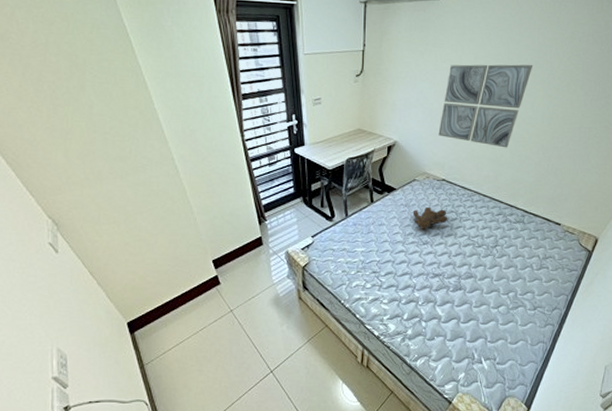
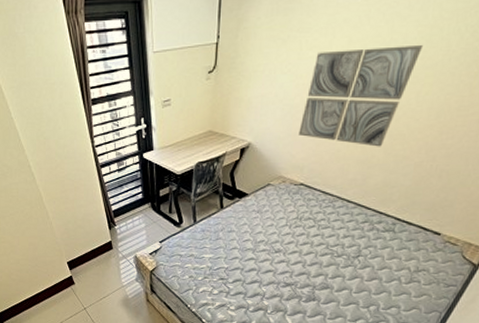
teddy bear: present [412,206,448,231] -> none [265,213,305,238]

